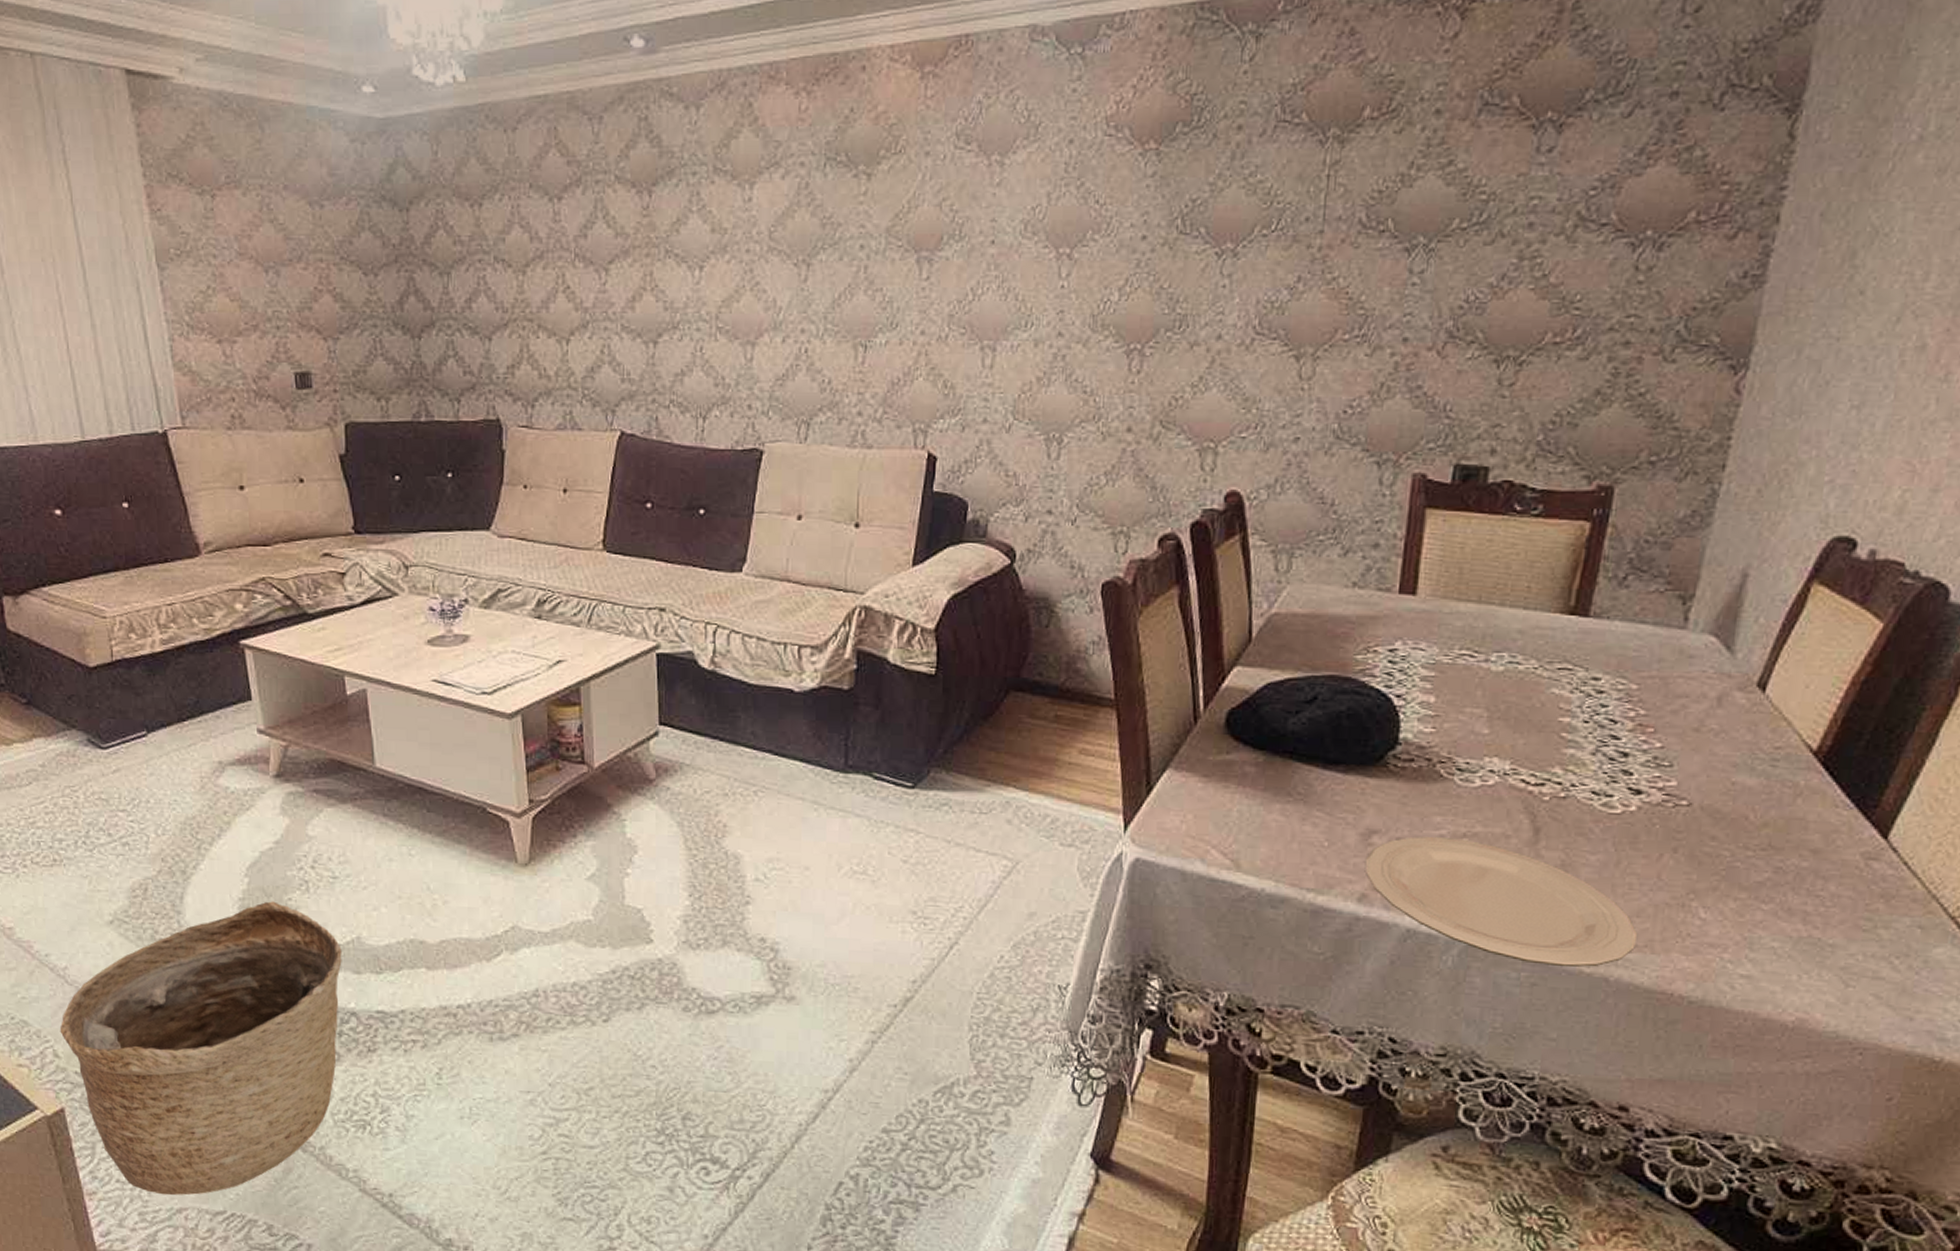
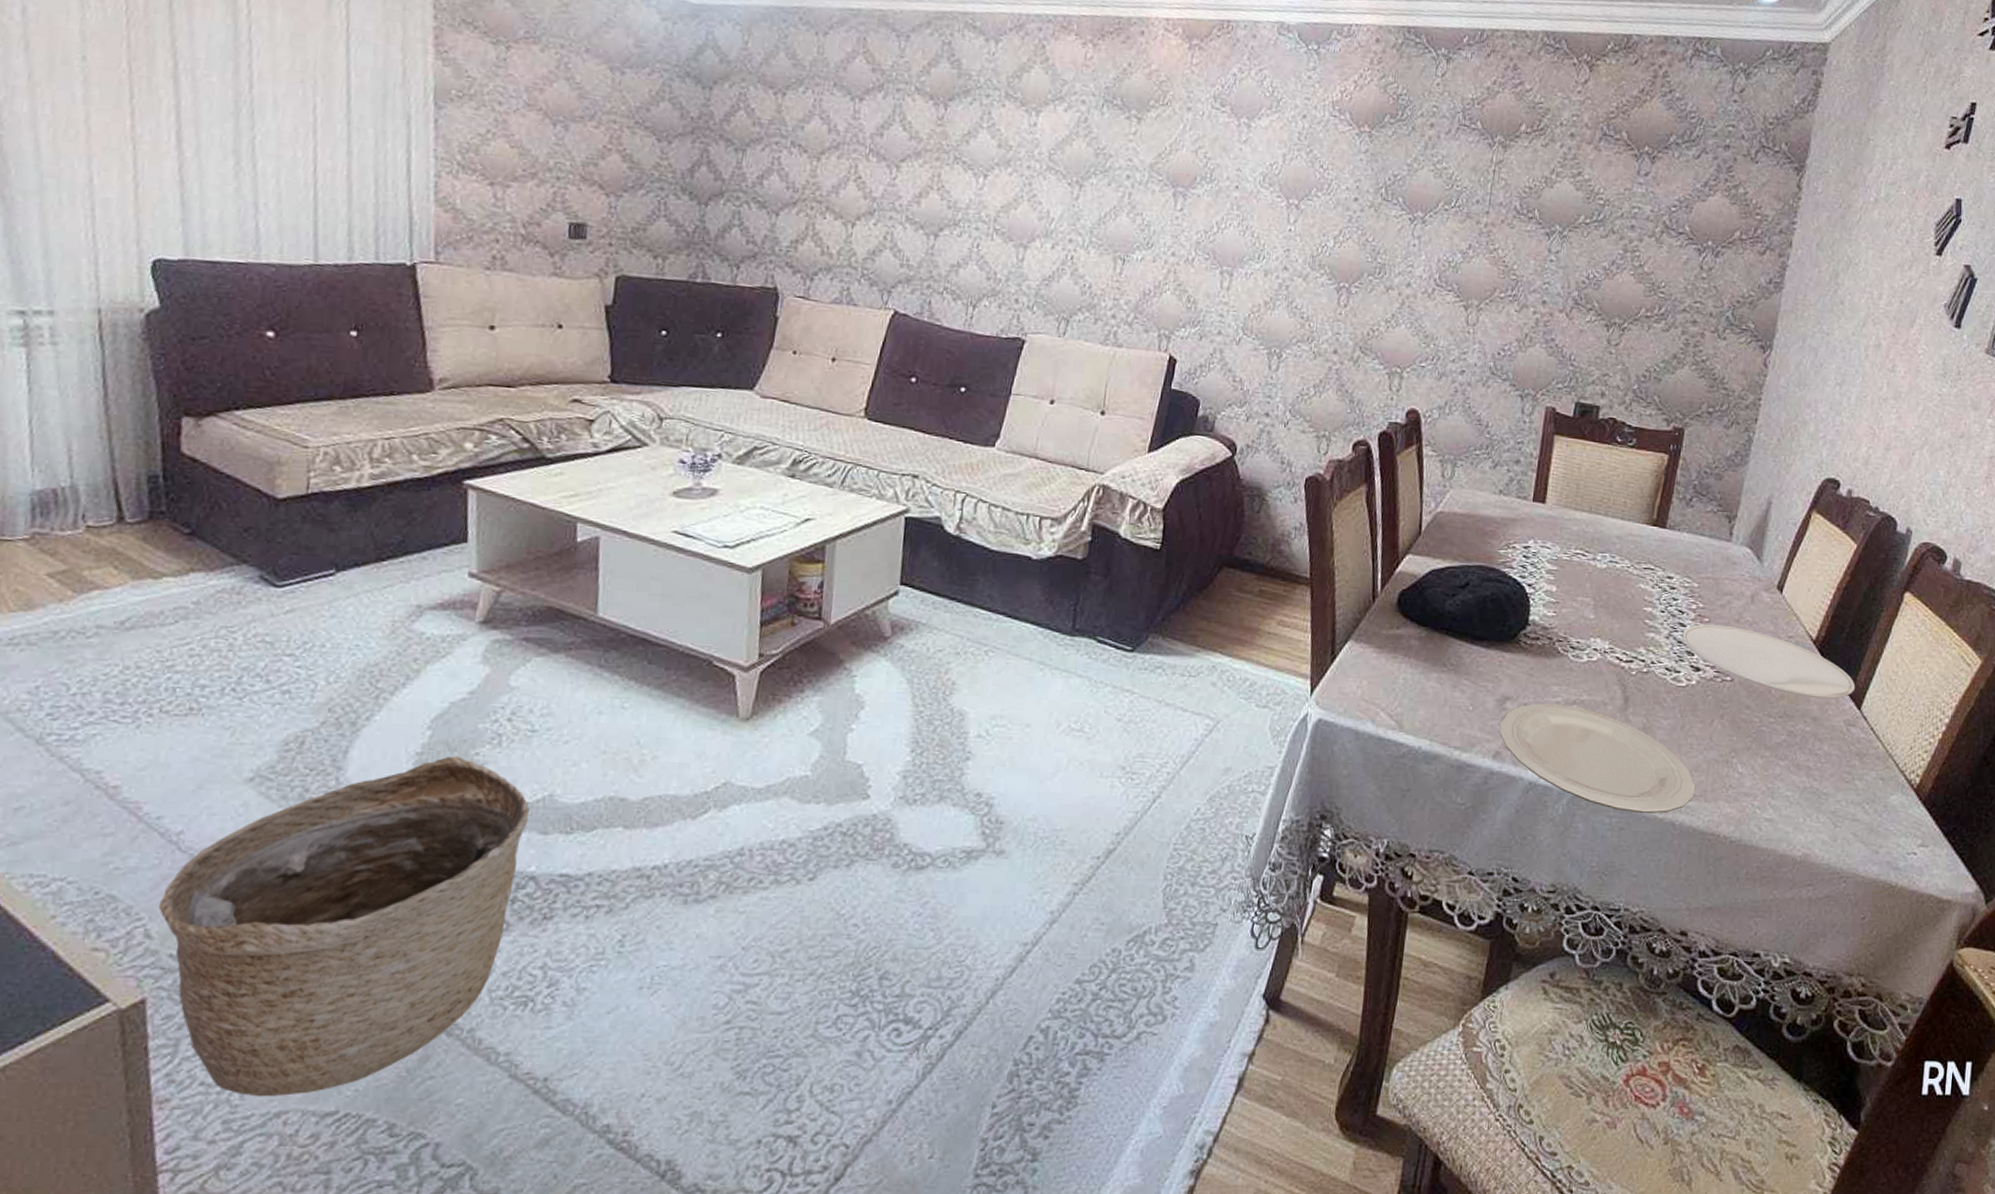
plate: none [1615,735,1880,827] -> present [1682,624,1856,700]

